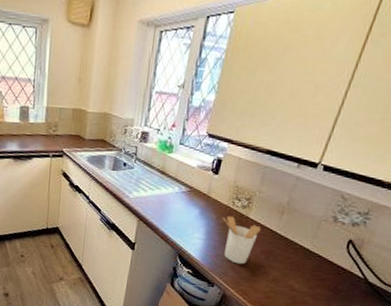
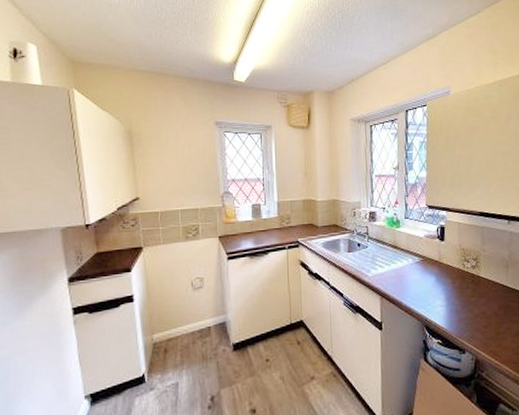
utensil holder: present [222,215,261,265] -> none [457,278,493,325]

